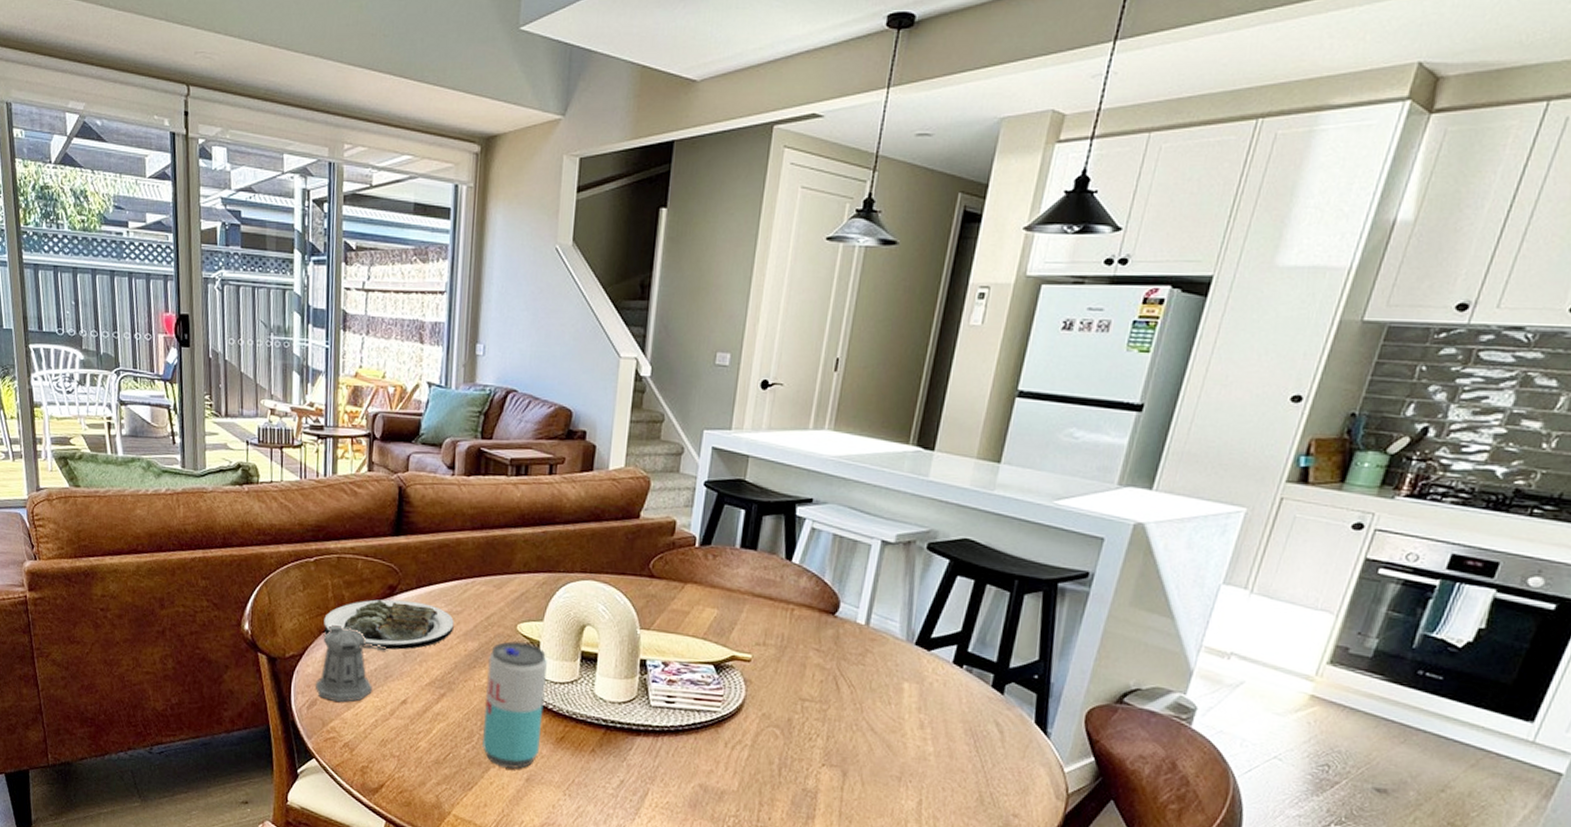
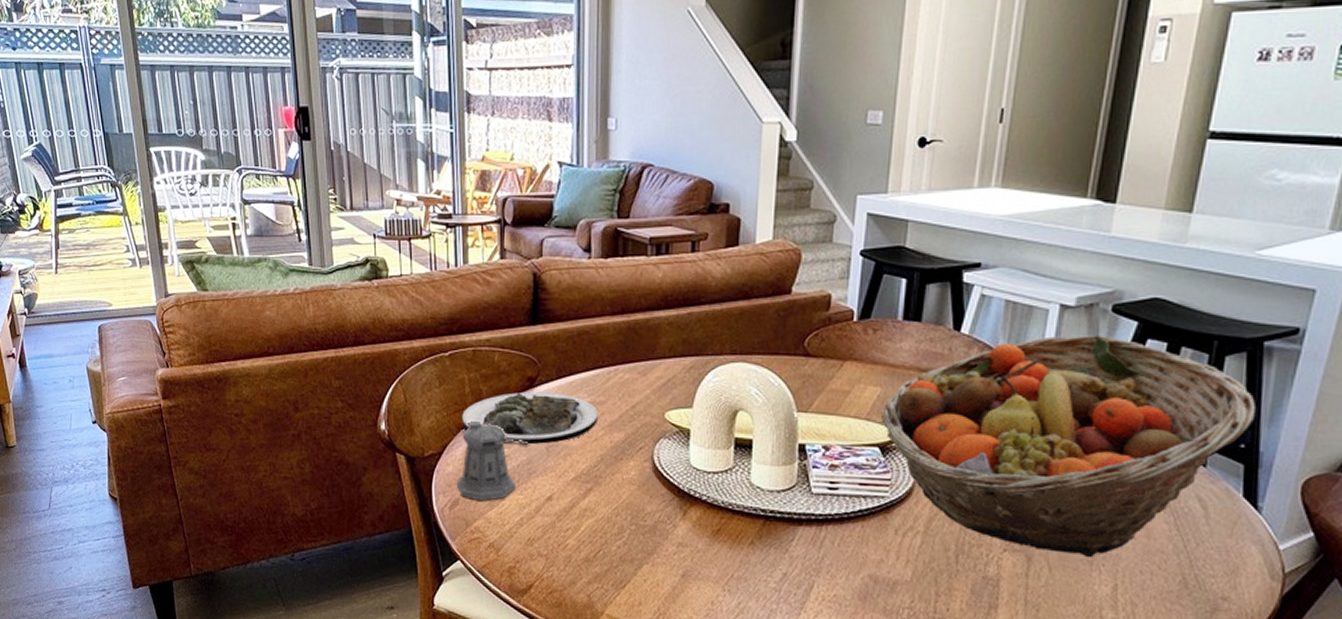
beverage can: present [482,641,547,769] -> none [633,429,699,564]
fruit basket: none [717,569,1049,775] -> present [882,335,1255,558]

